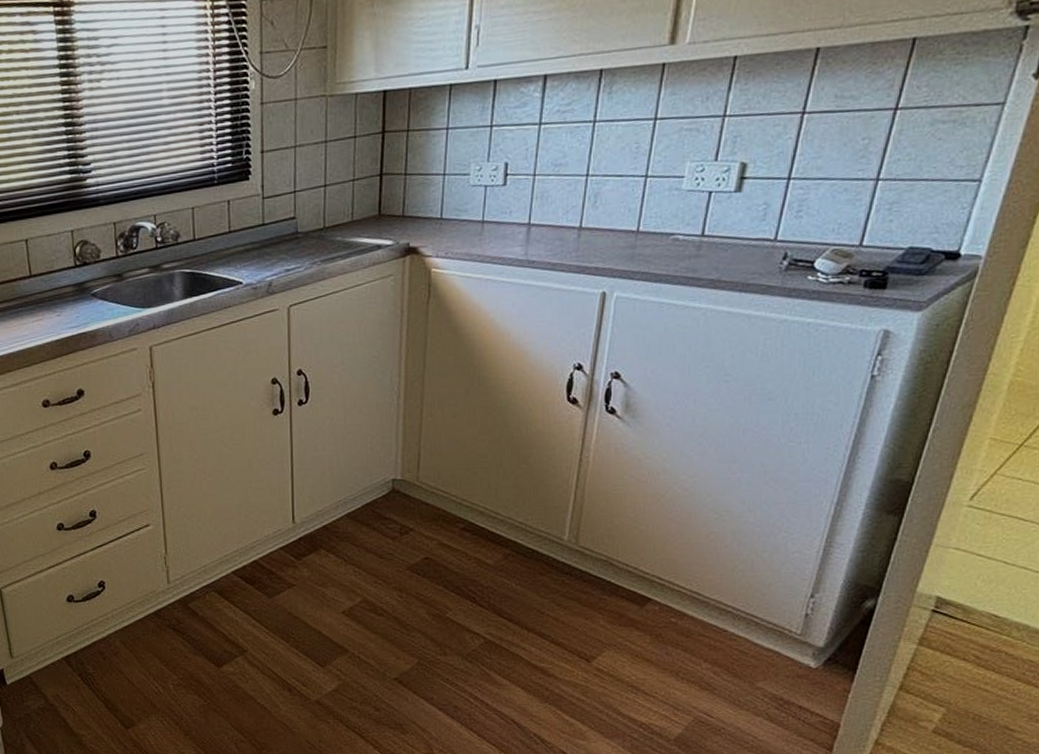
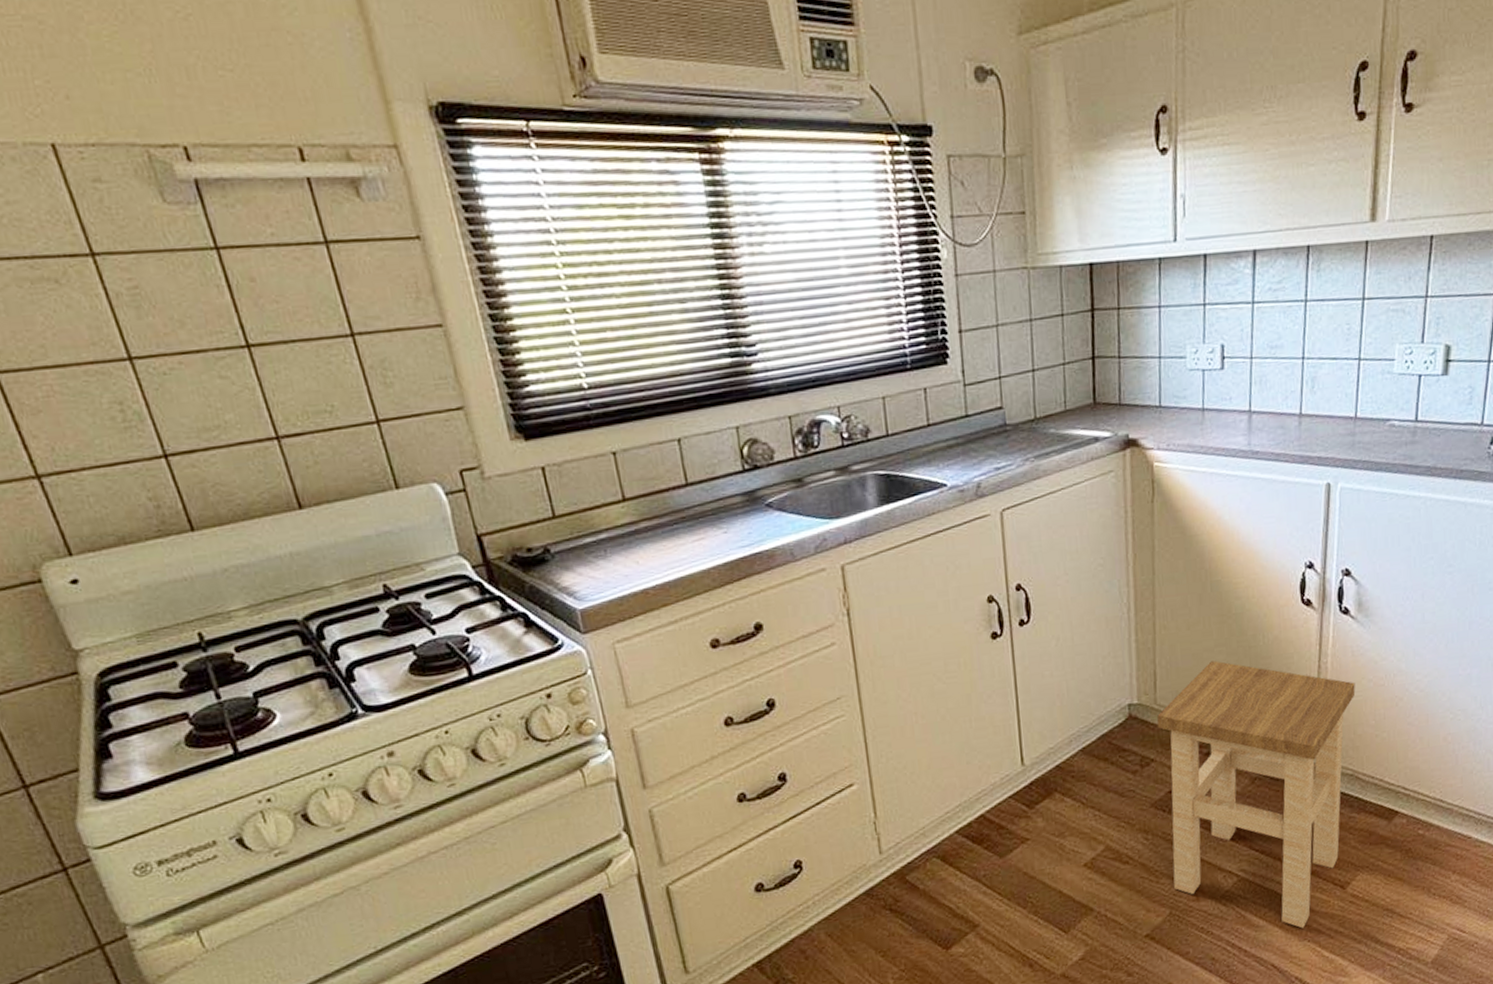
stool: none [417,447,616,692] -> present [1157,660,1356,929]

